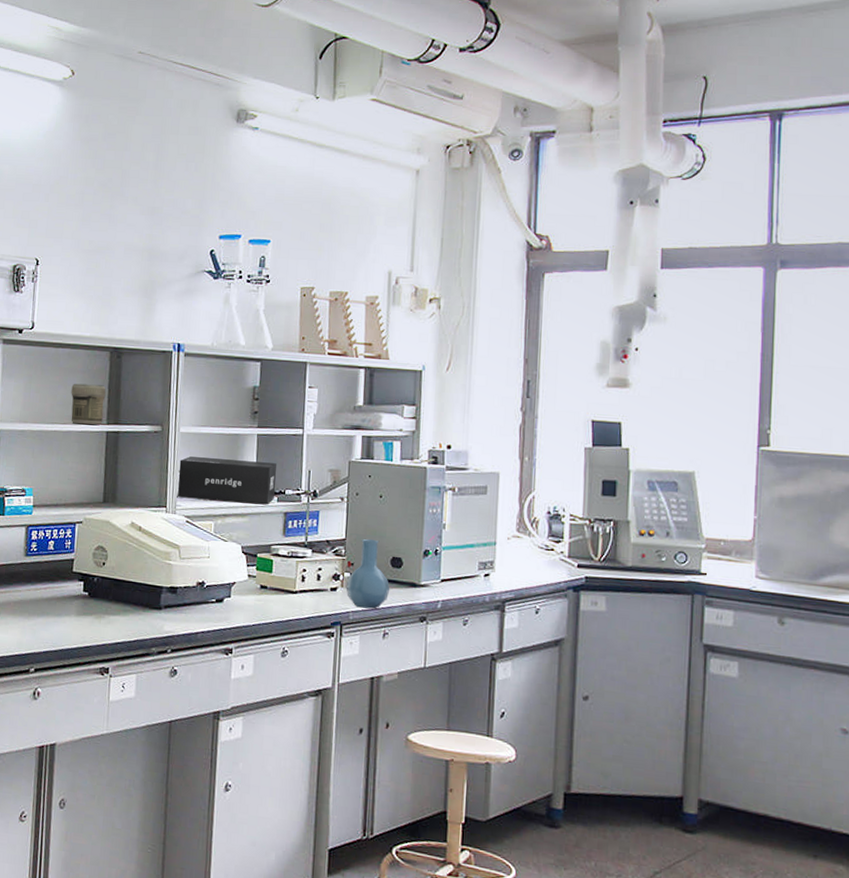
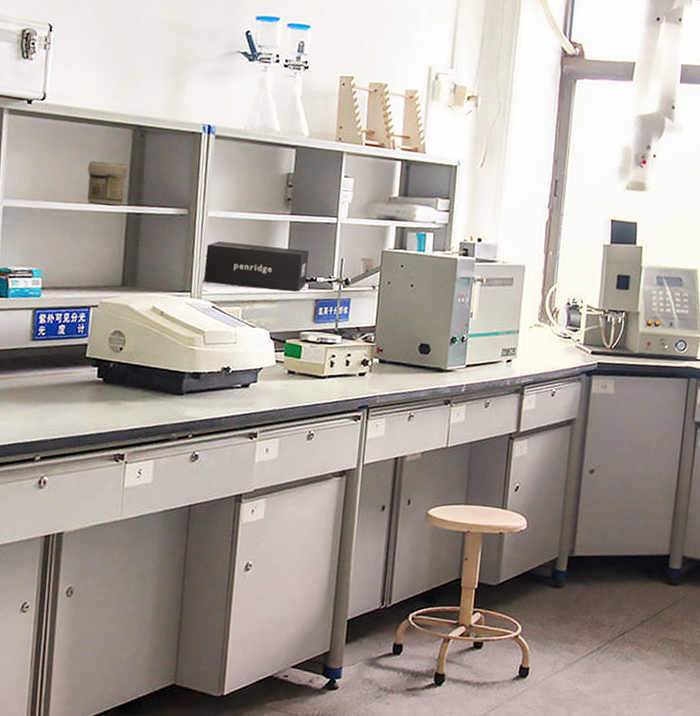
flask: present [345,538,390,609] -> none [374,326,417,393]

